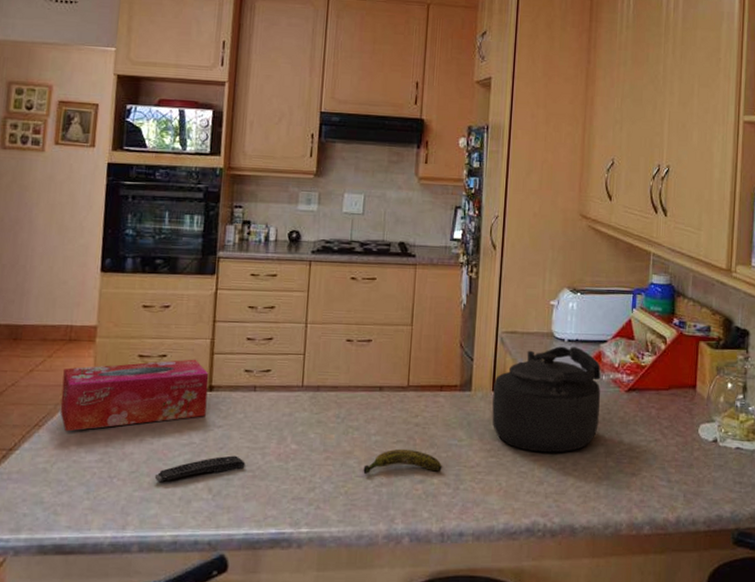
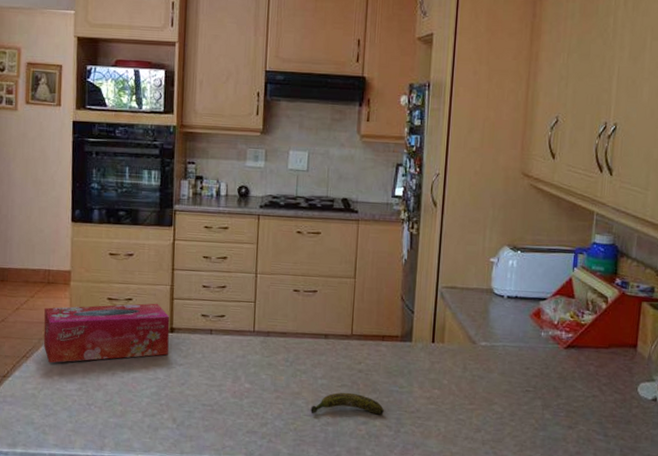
remote control: present [154,455,246,482] -> none [126,391,205,411]
kettle: present [492,346,601,453] -> none [431,302,540,404]

